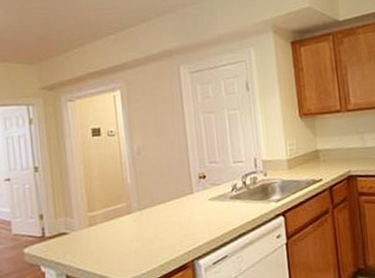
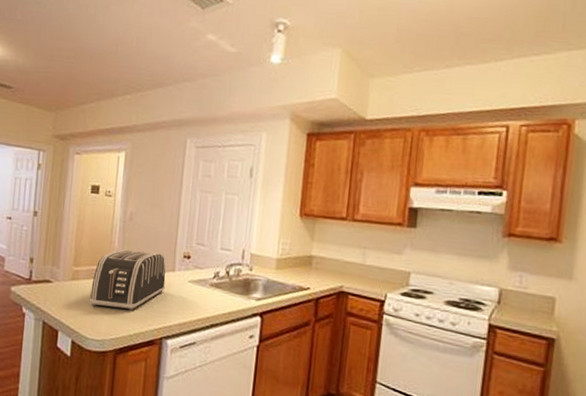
toaster: none [111,180,187,247] -> present [89,249,166,311]

